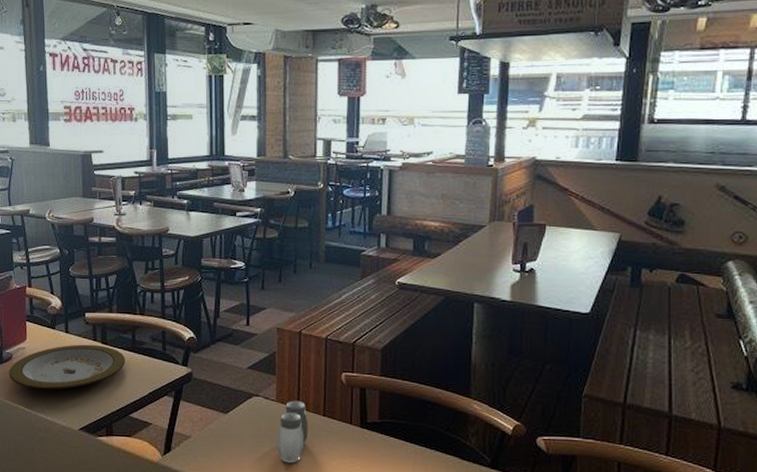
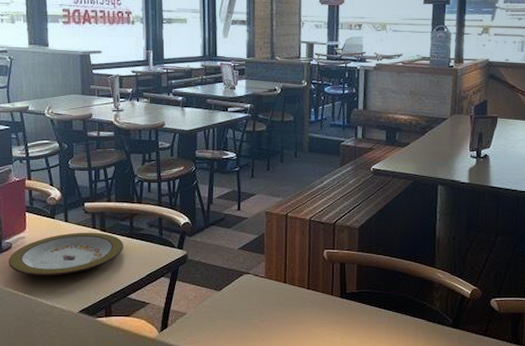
salt and pepper shaker: present [277,400,308,463] -> none [266,276,294,333]

